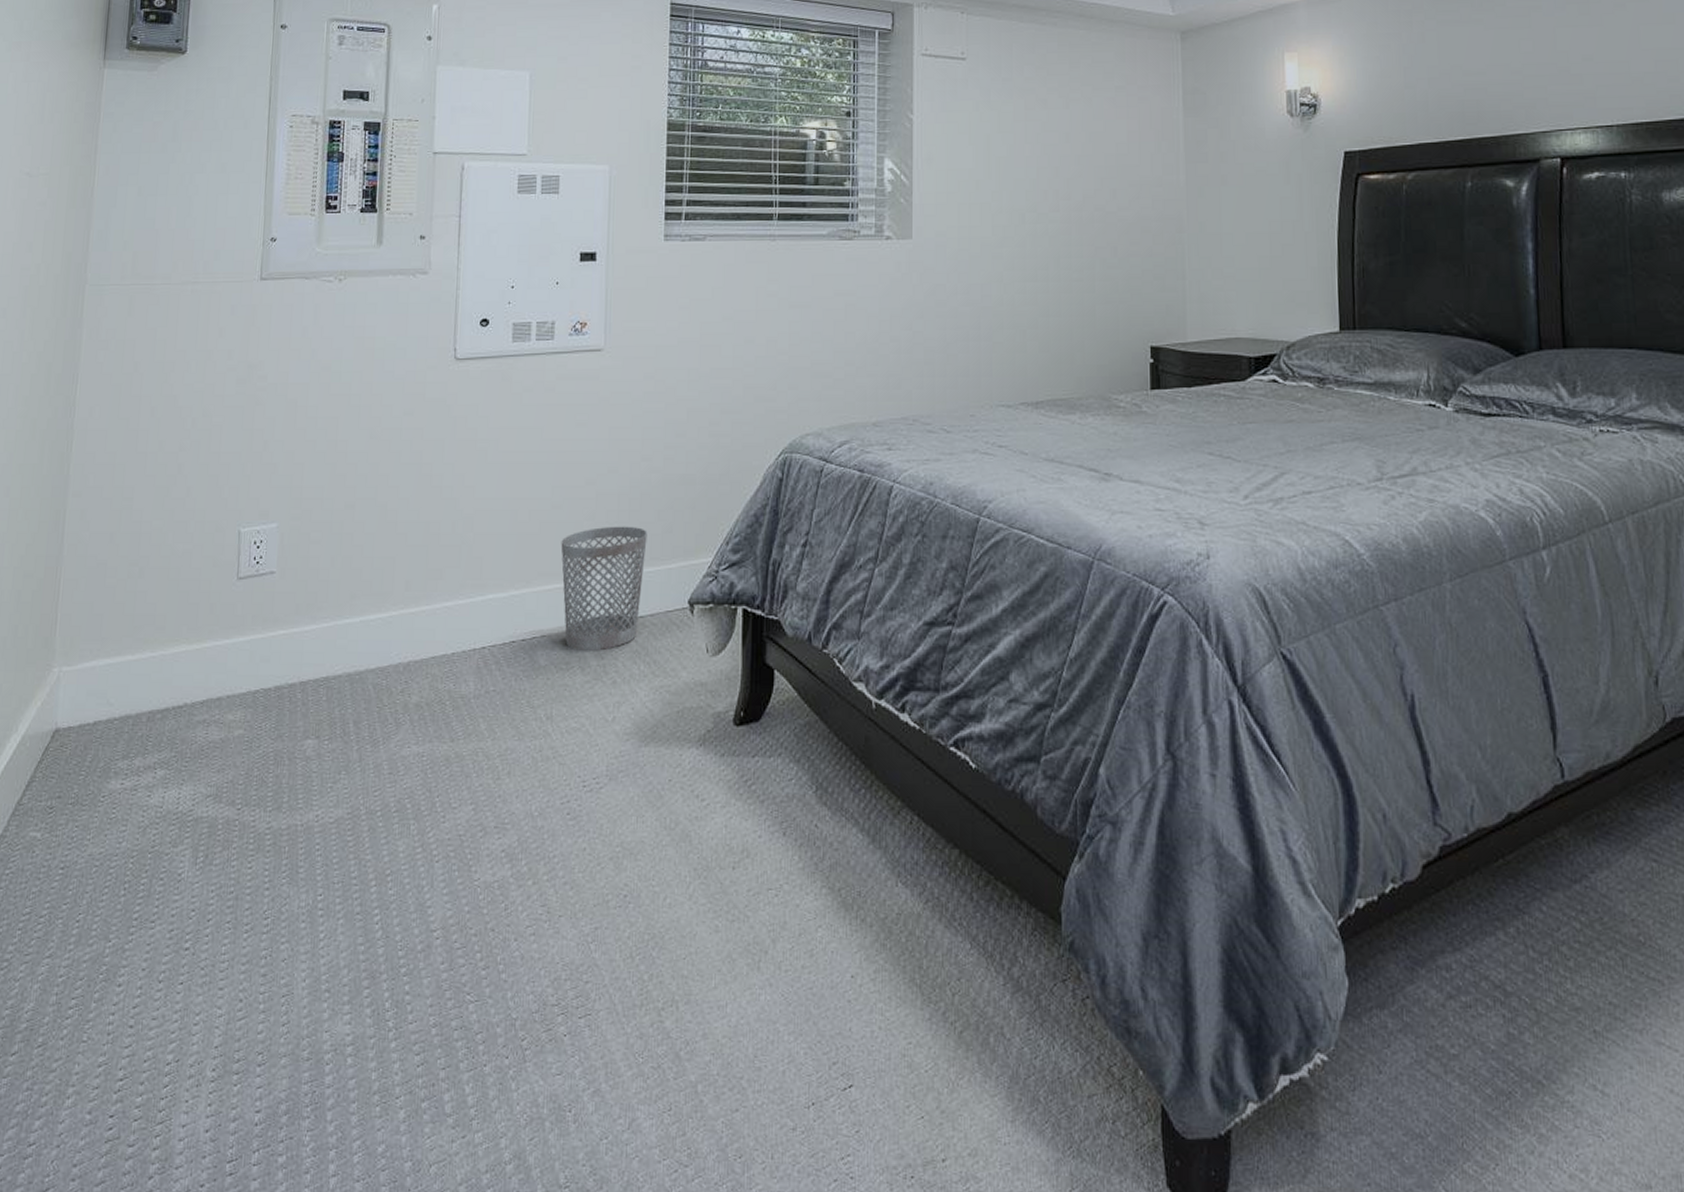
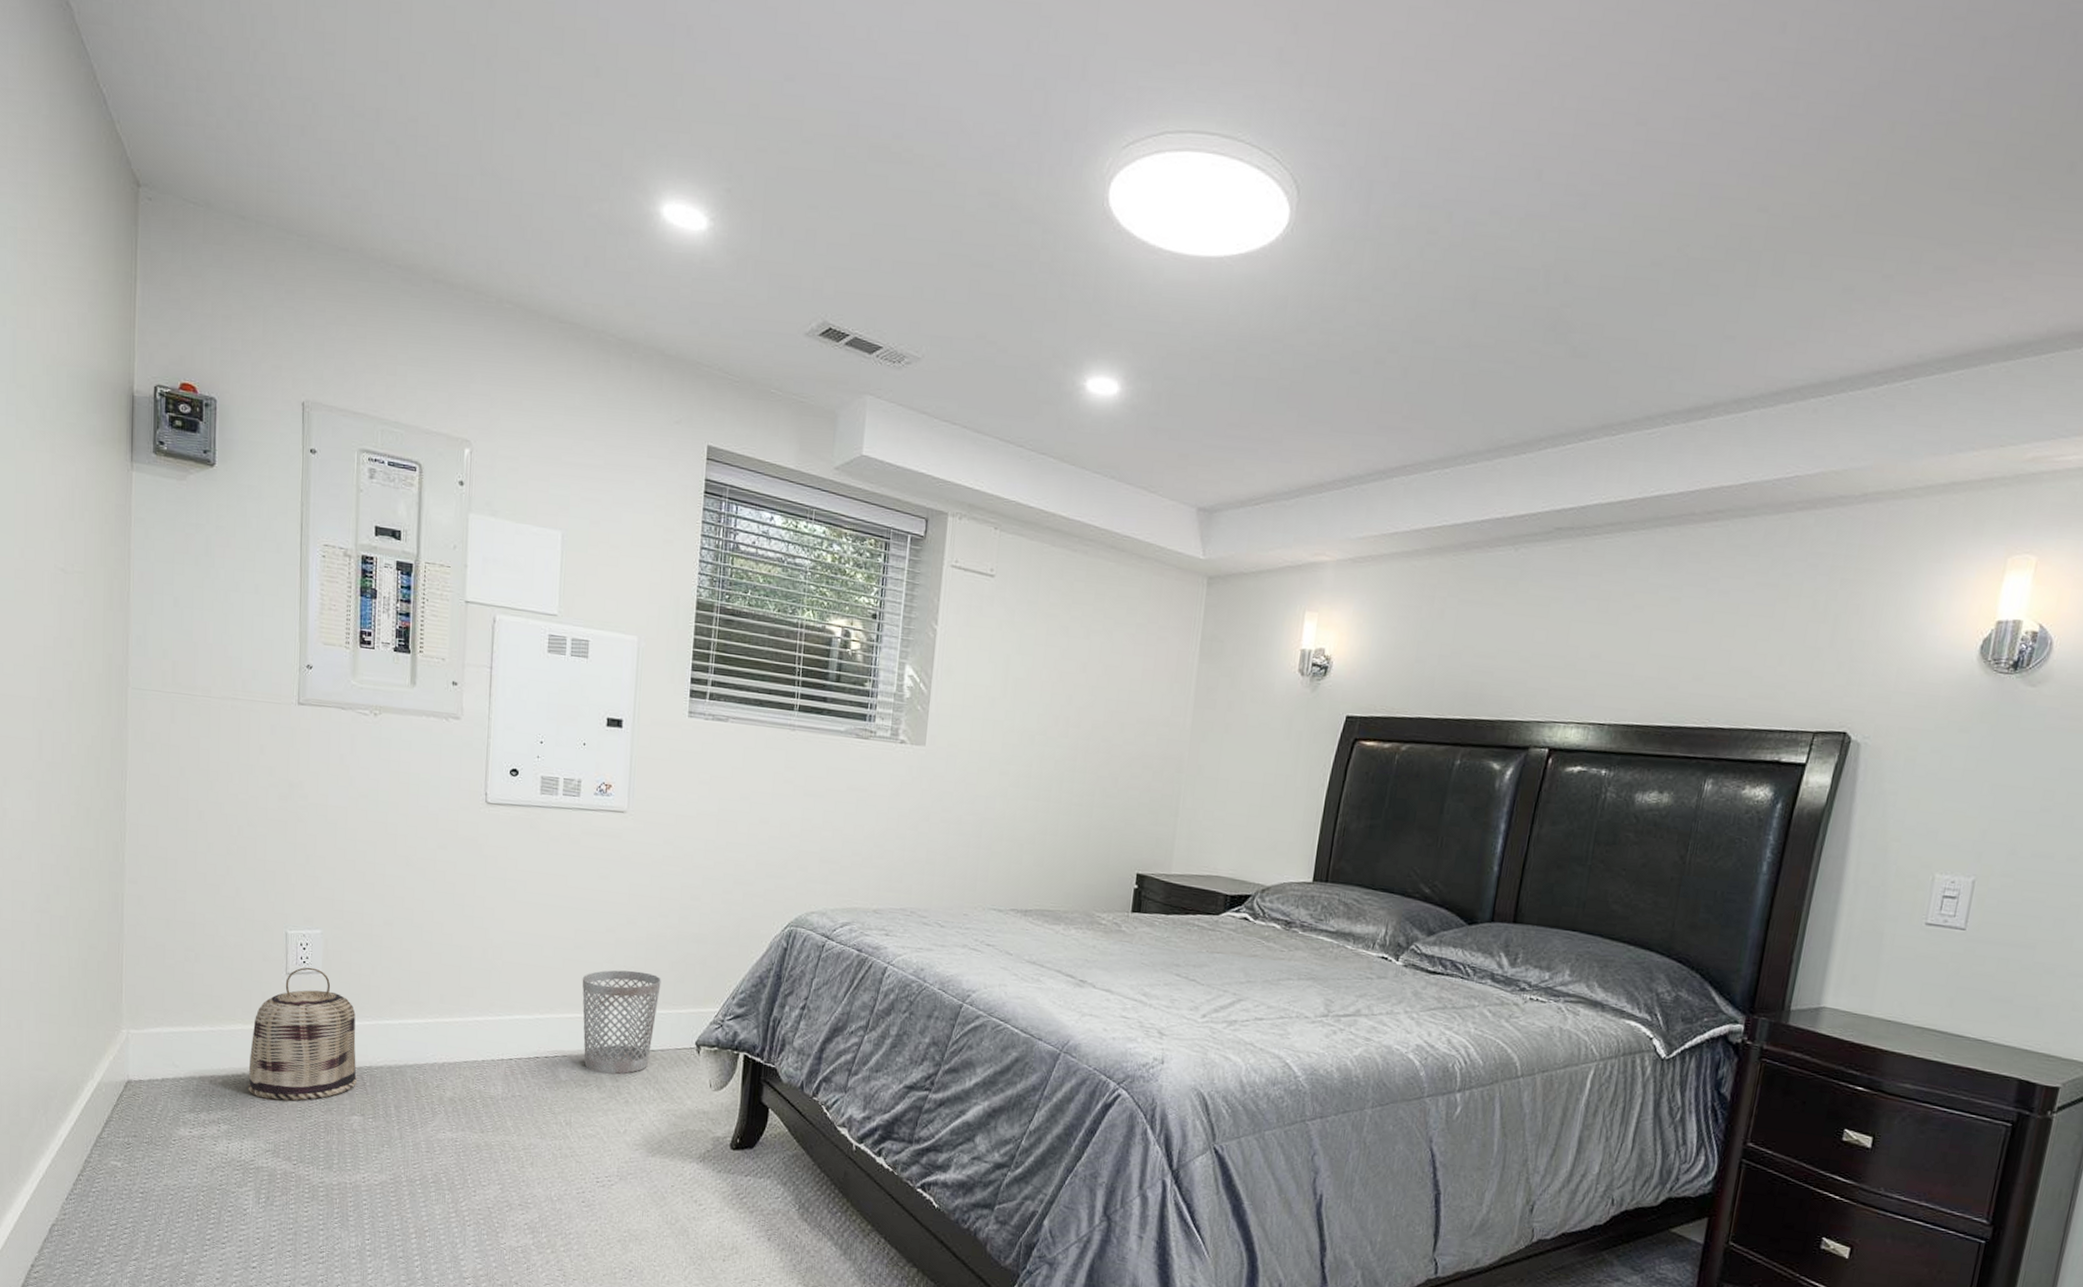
basket: none [189,568,313,732] -> present [248,967,358,1101]

